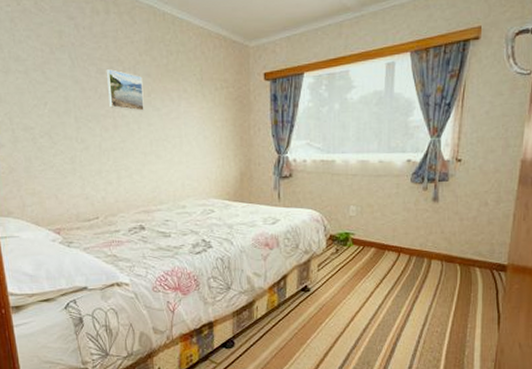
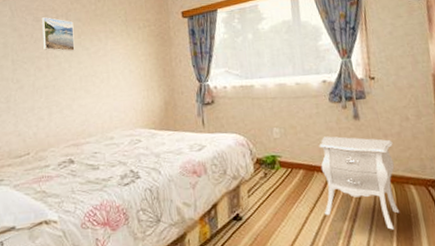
nightstand: none [390,217,467,307] -> present [319,136,400,230]

